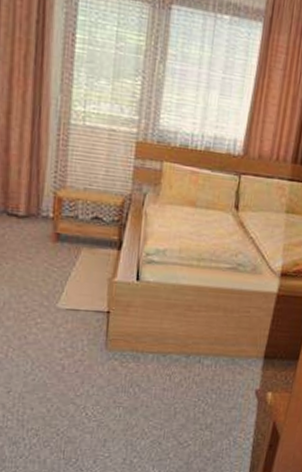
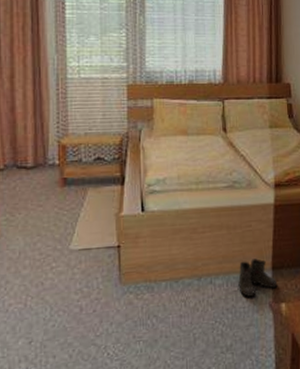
boots: none [225,345,268,381] -> present [237,258,278,297]

